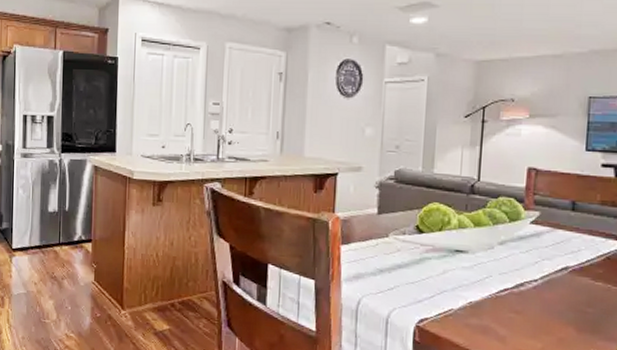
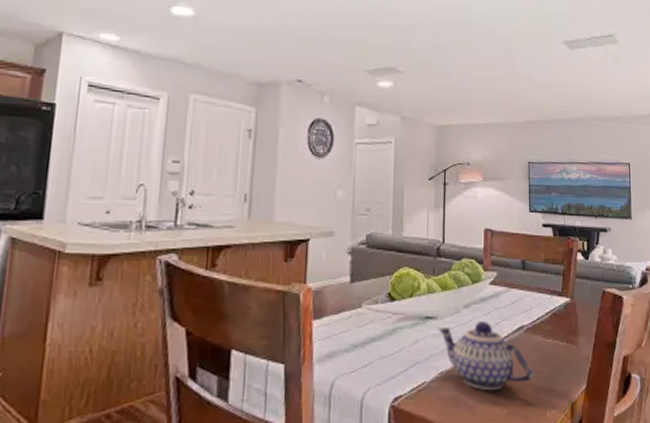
teapot: none [467,259,576,325] -> present [436,321,533,391]

